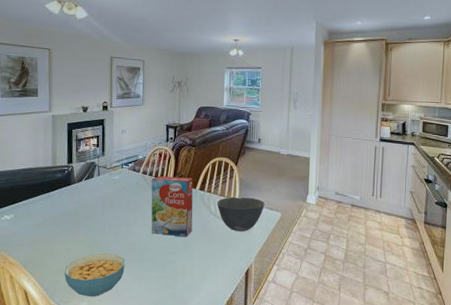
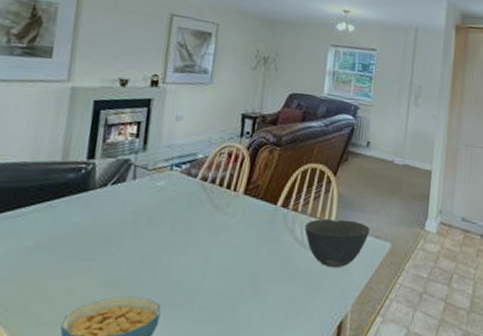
cereal box: present [151,175,193,237] -> none [205,184,274,274]

